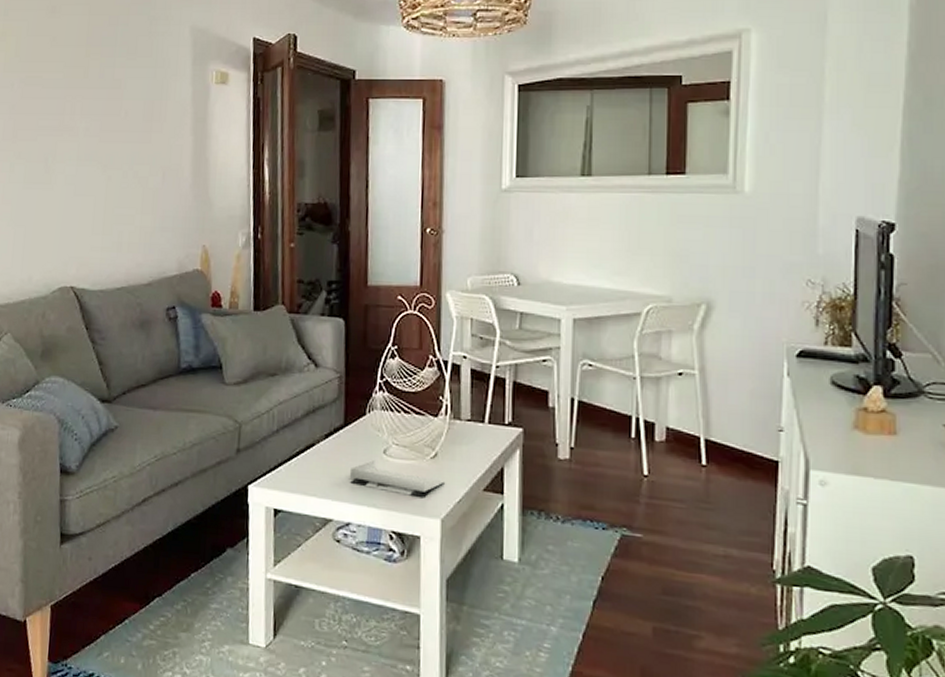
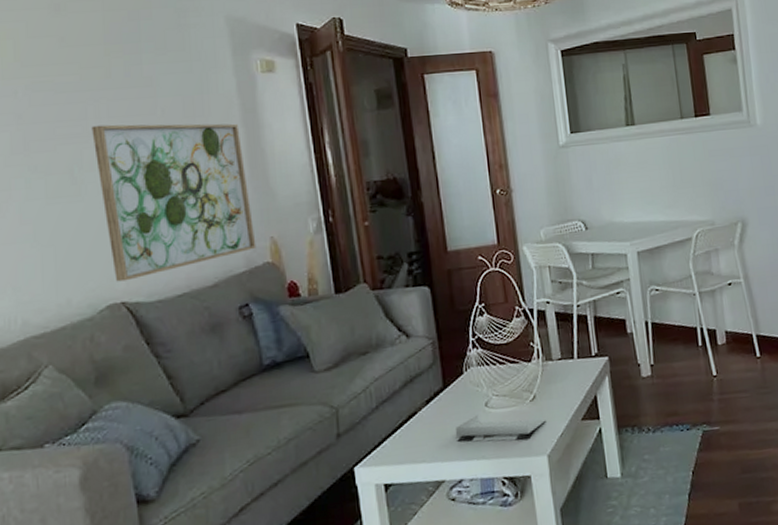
wall art: none [66,121,190,268] -> present [91,123,257,282]

